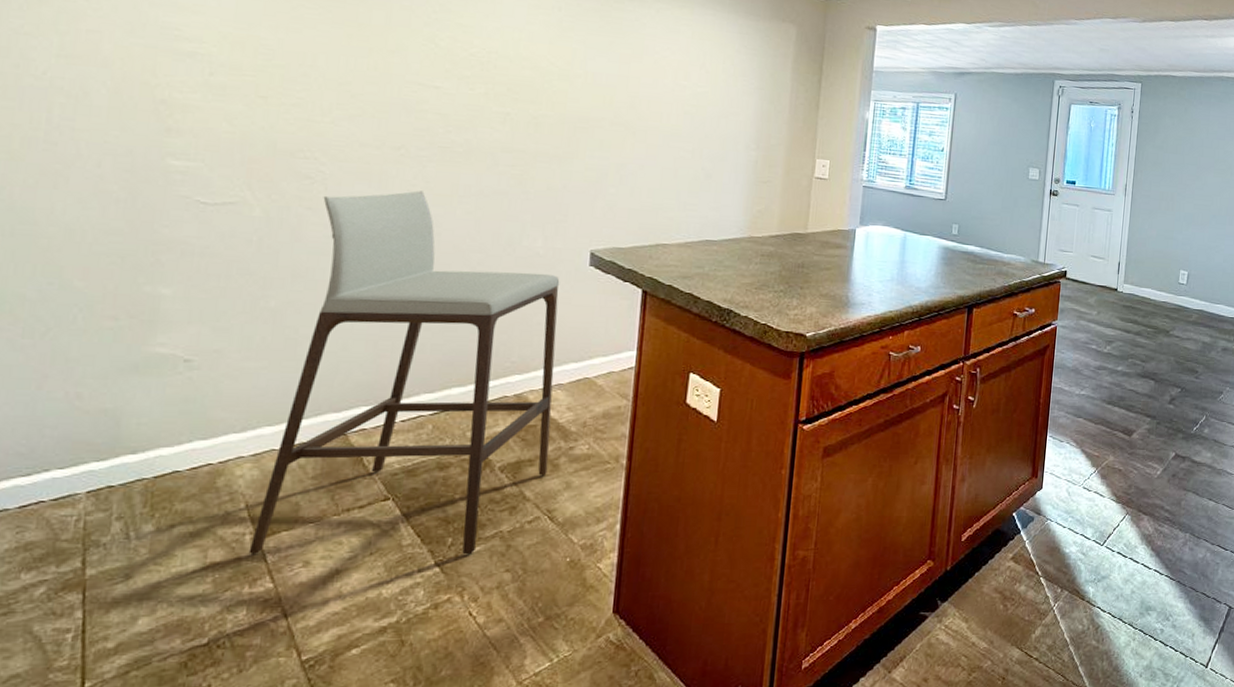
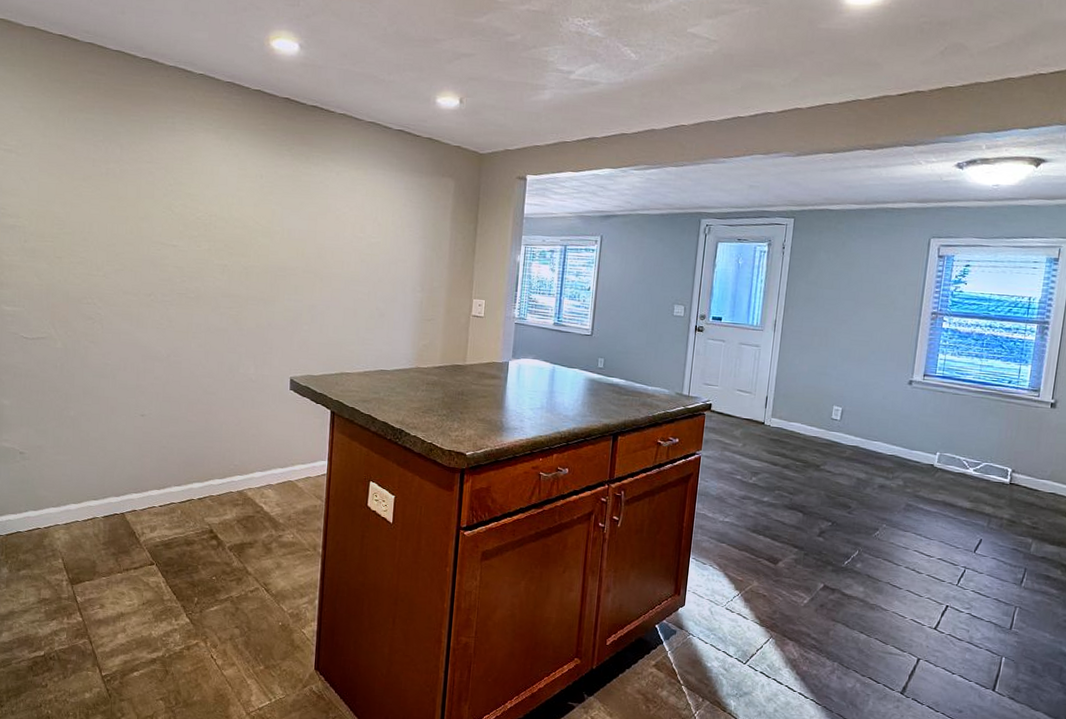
bar stool: present [248,190,560,555] -> none [66,328,268,612]

